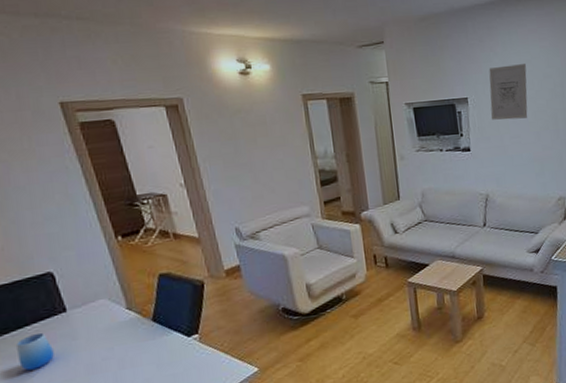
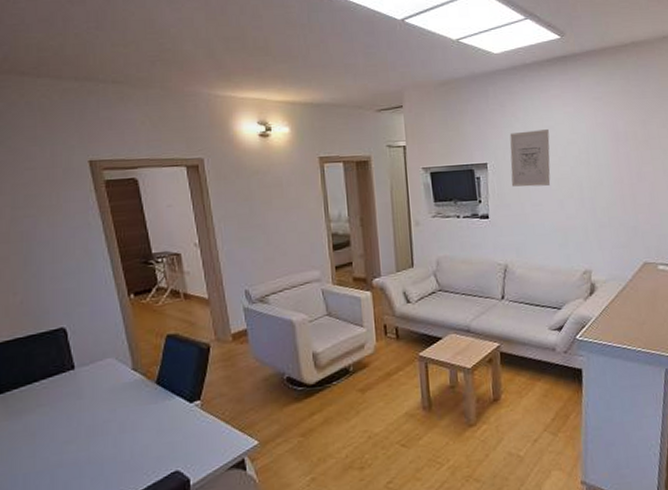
cup: present [15,332,55,372] -> none [22,389,60,430]

